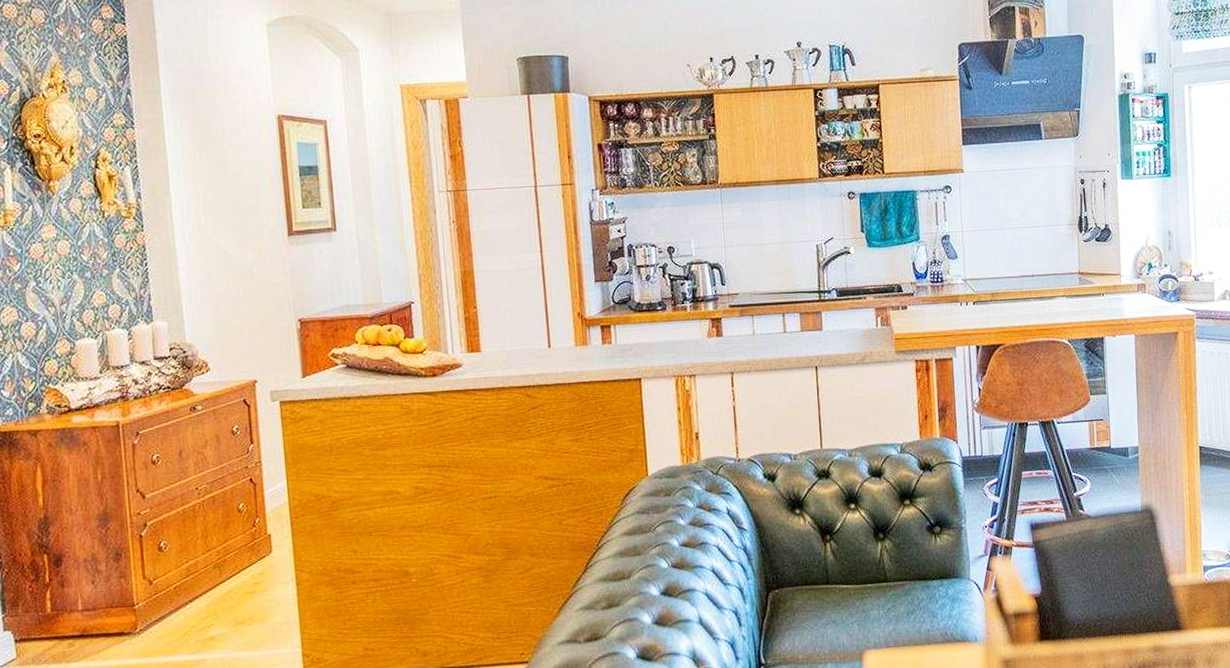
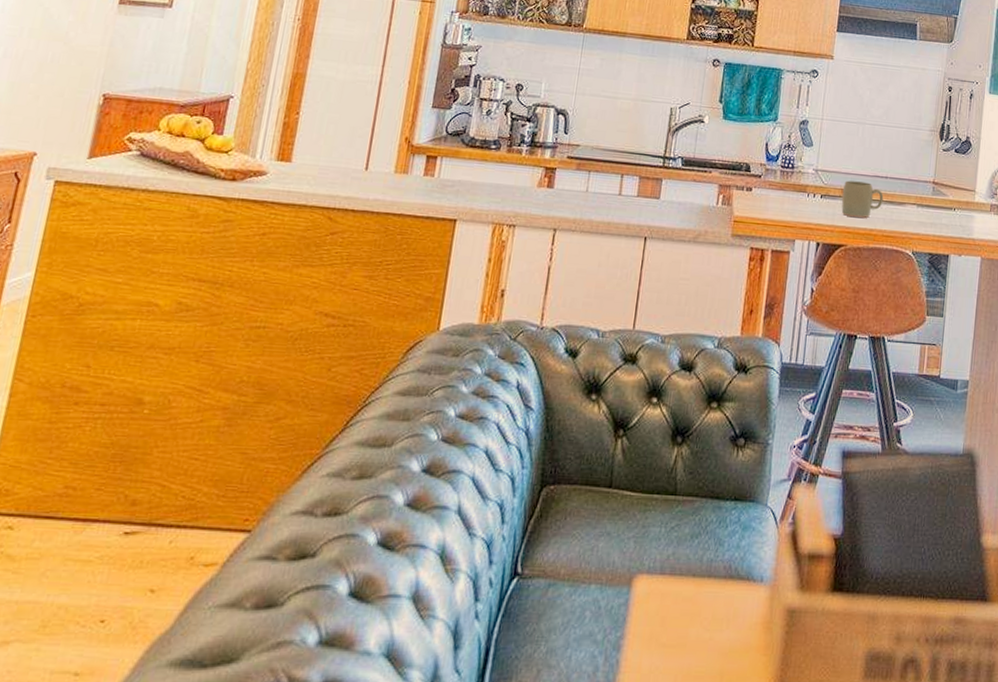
mug: none [993,283,1034,317] -> present [841,180,884,218]

